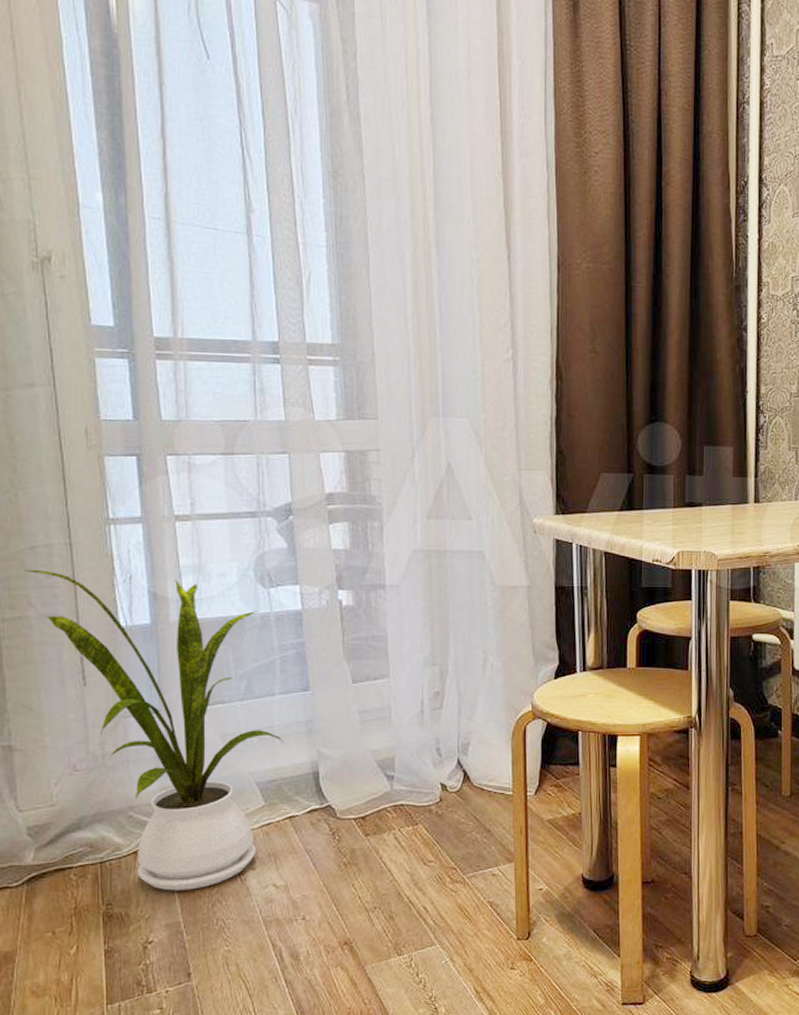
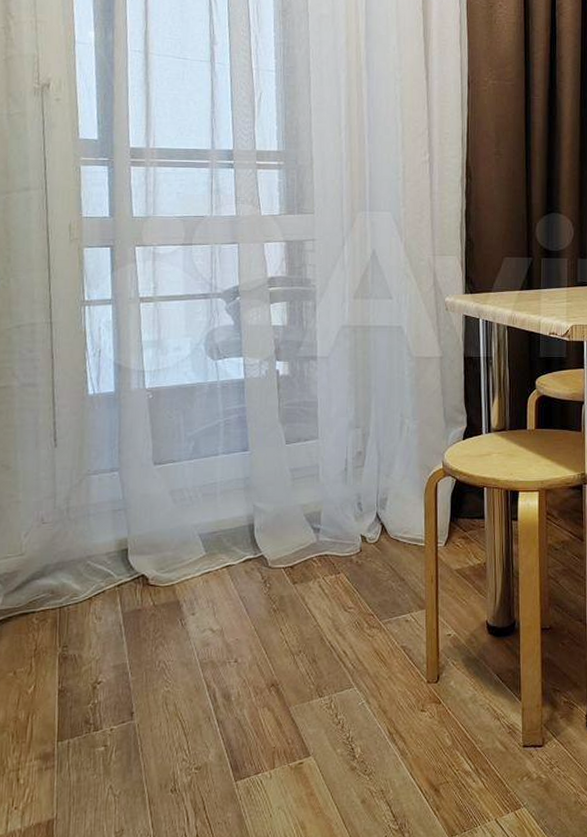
house plant: present [24,569,284,891] -> none [11,345,224,634]

